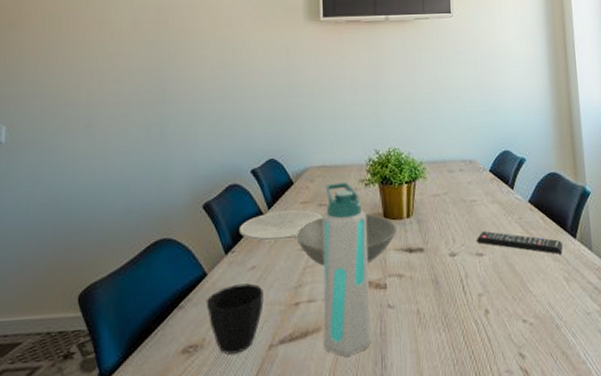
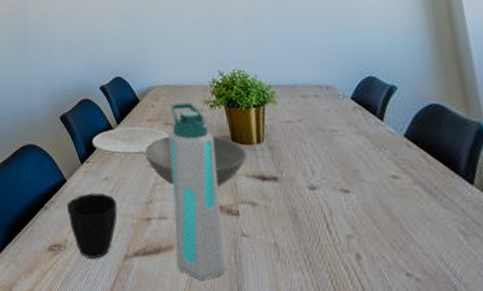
remote control: present [477,231,563,254] -> none [340,166,456,201]

